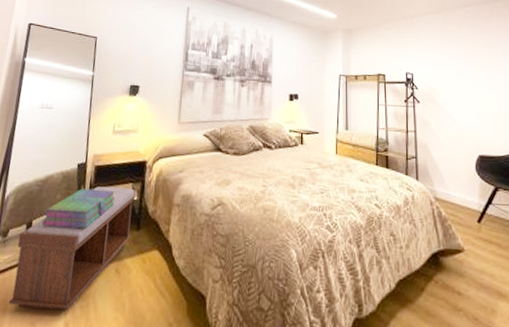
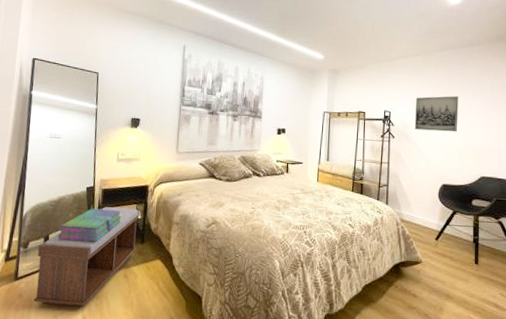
wall art: none [440,55,490,95] -> present [414,95,459,132]

